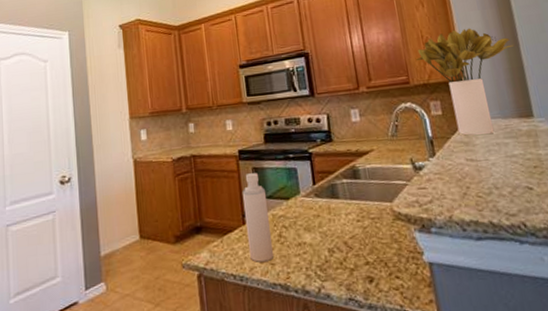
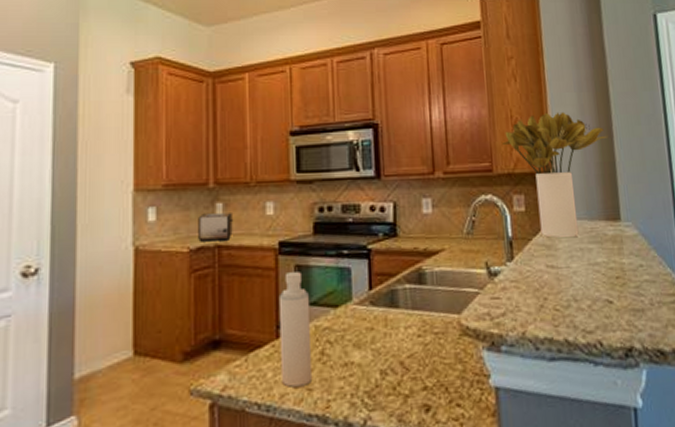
toaster: none [177,130,203,153] -> present [198,212,234,242]

